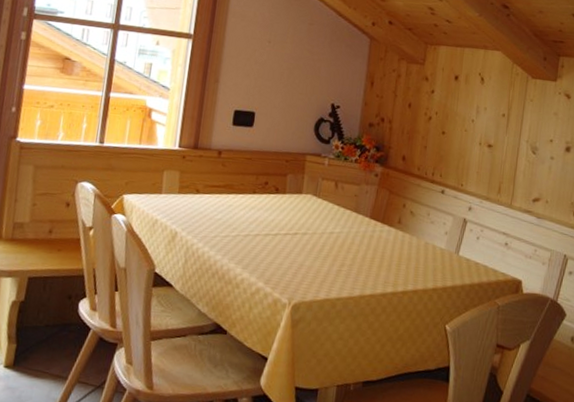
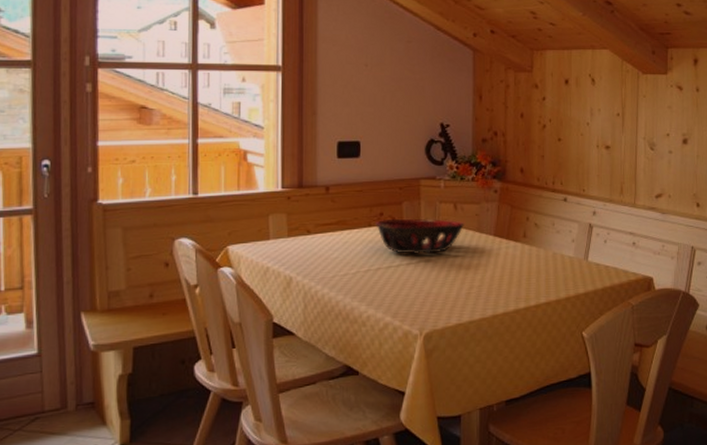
decorative bowl: none [260,188,343,228] -> present [376,218,464,255]

